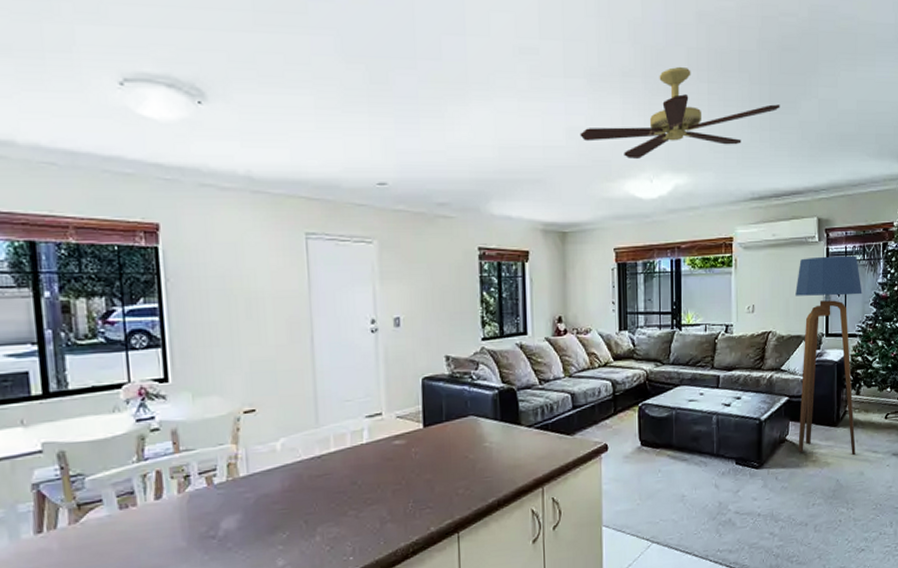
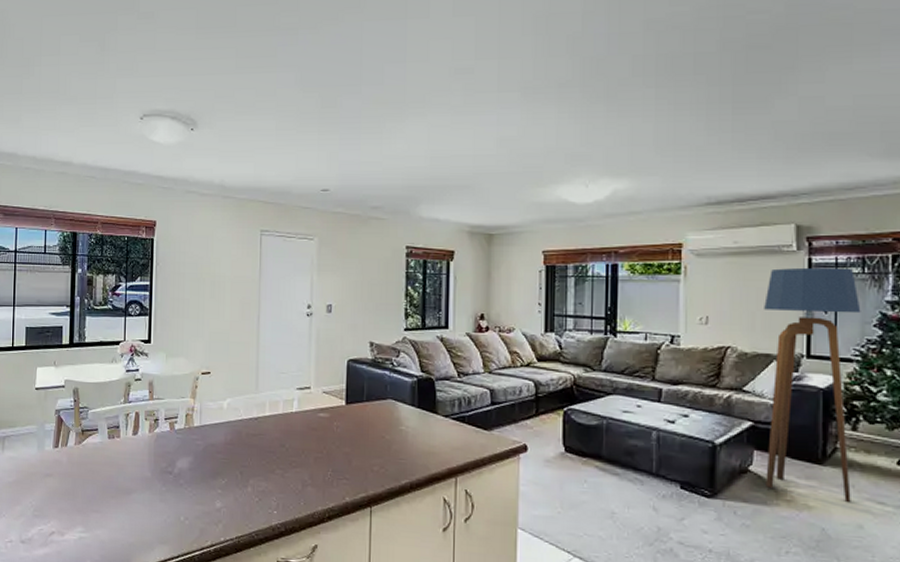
ceiling fan: present [580,66,780,159] -> none [511,73,746,165]

